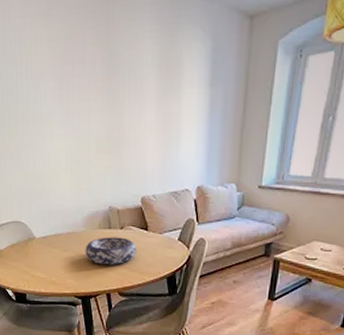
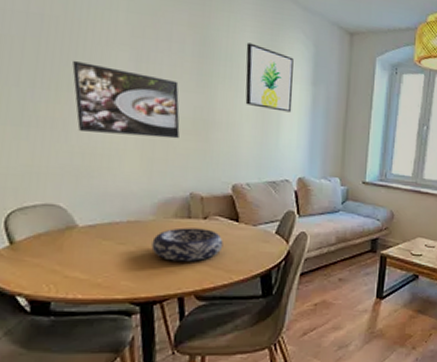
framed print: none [16,96,97,159] -> present [72,60,180,139]
wall art: none [147,50,192,120] -> present [245,42,294,113]

